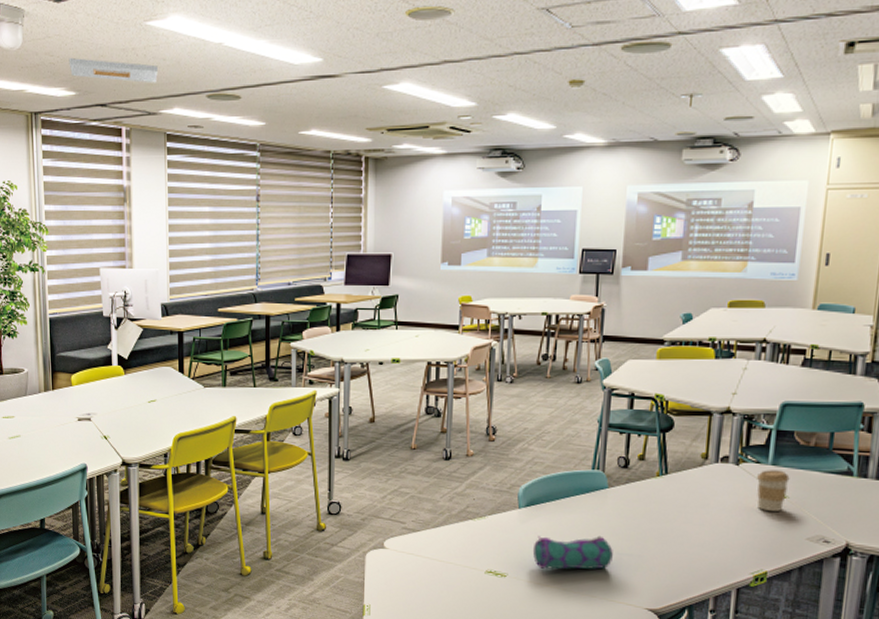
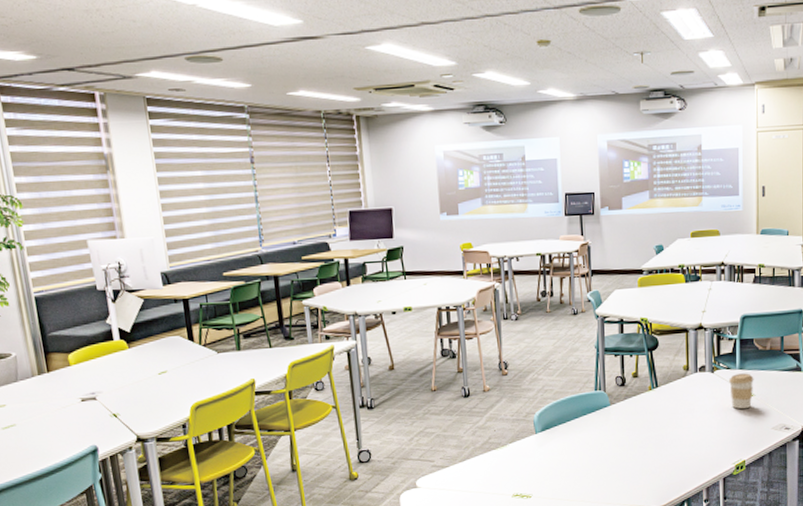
ceiling vent: present [68,57,158,84] -> none [24,18,129,46]
pencil case: present [532,535,613,570] -> none [551,448,621,485]

